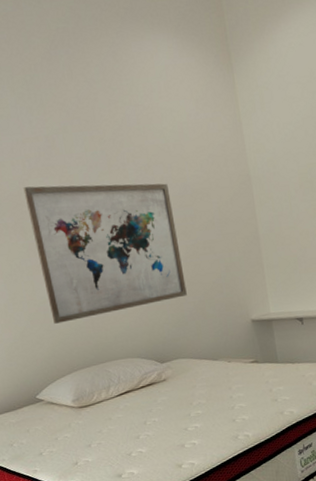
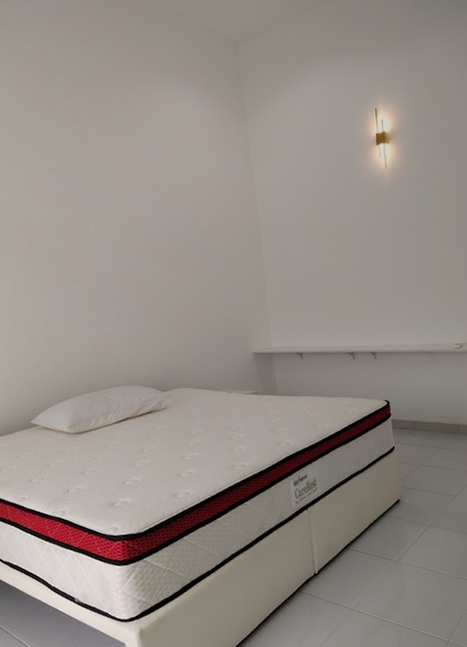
wall art: present [23,183,187,324] -> none [35,214,192,349]

